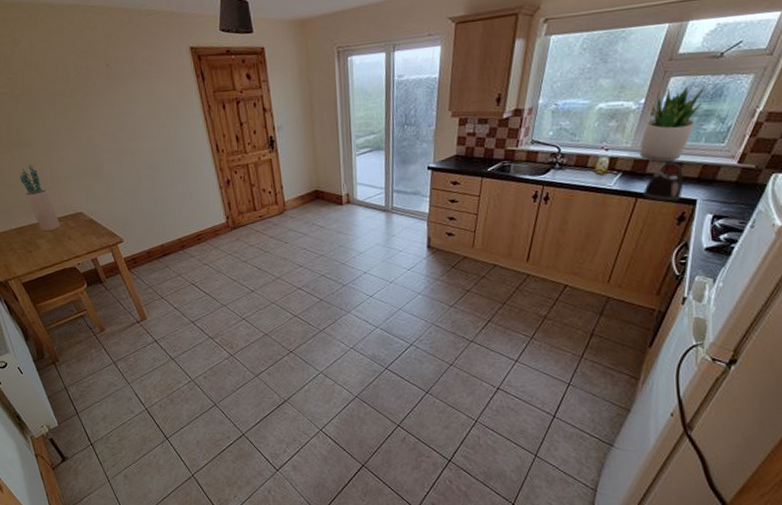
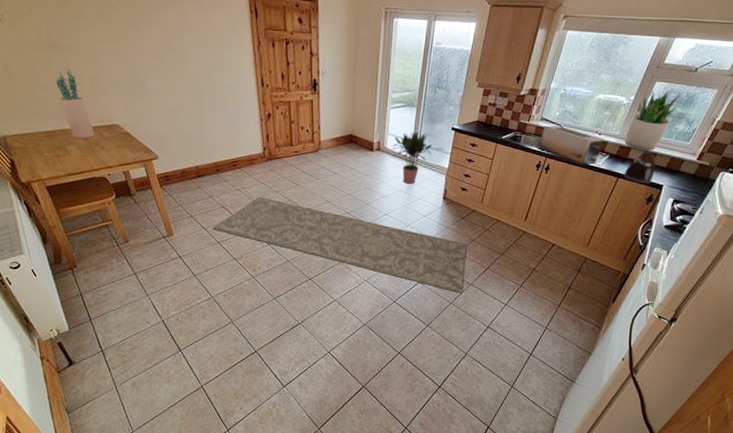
rug: none [184,269,463,353] -> present [212,196,467,293]
potted plant: none [364,177,409,236] -> present [393,131,433,184]
toaster: none [532,146,614,190] -> present [538,125,605,166]

